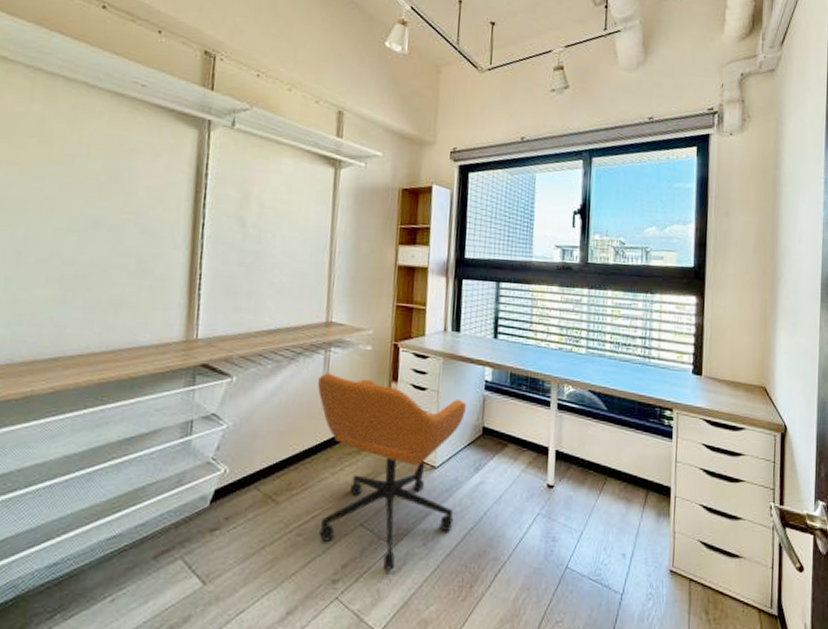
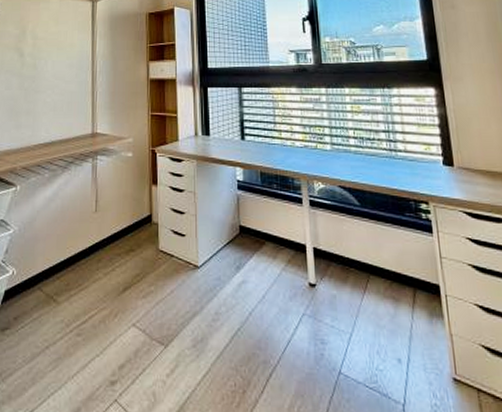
office chair: present [317,373,467,570] -> none [87,179,223,372]

